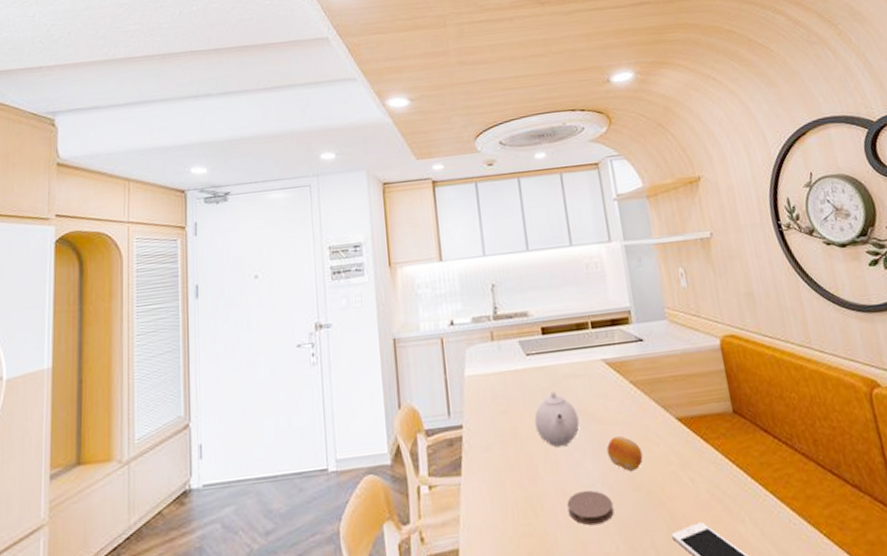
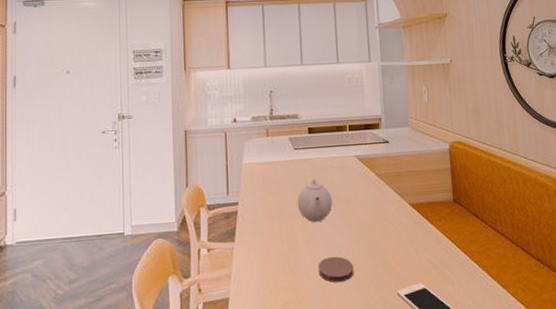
fruit: present [606,436,643,472] -> none [352,216,381,244]

